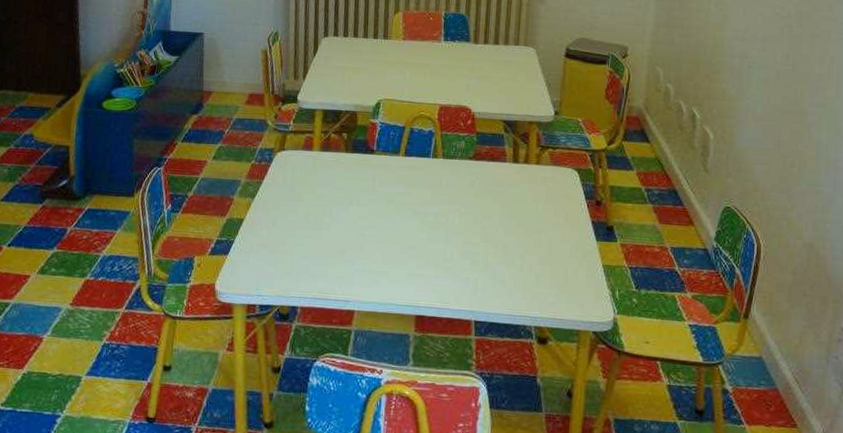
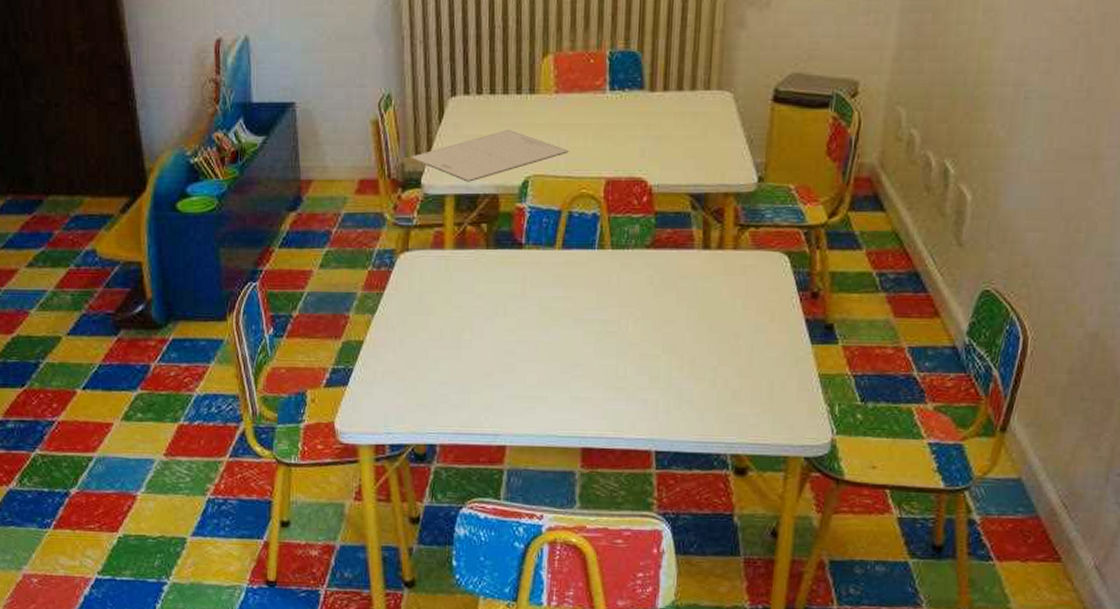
paper: none [290,63,412,100] -> present [411,129,568,181]

